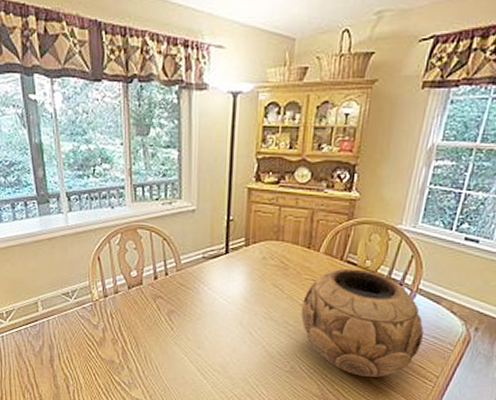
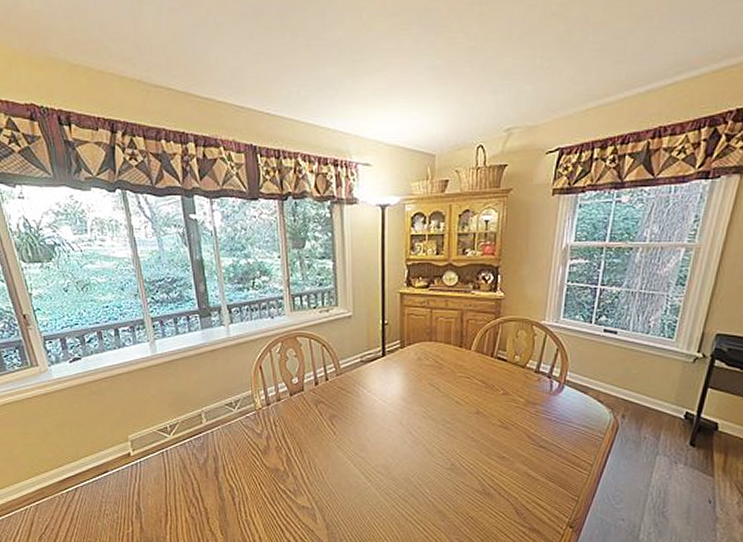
decorative bowl: present [300,268,424,377] -> none [457,364,575,469]

